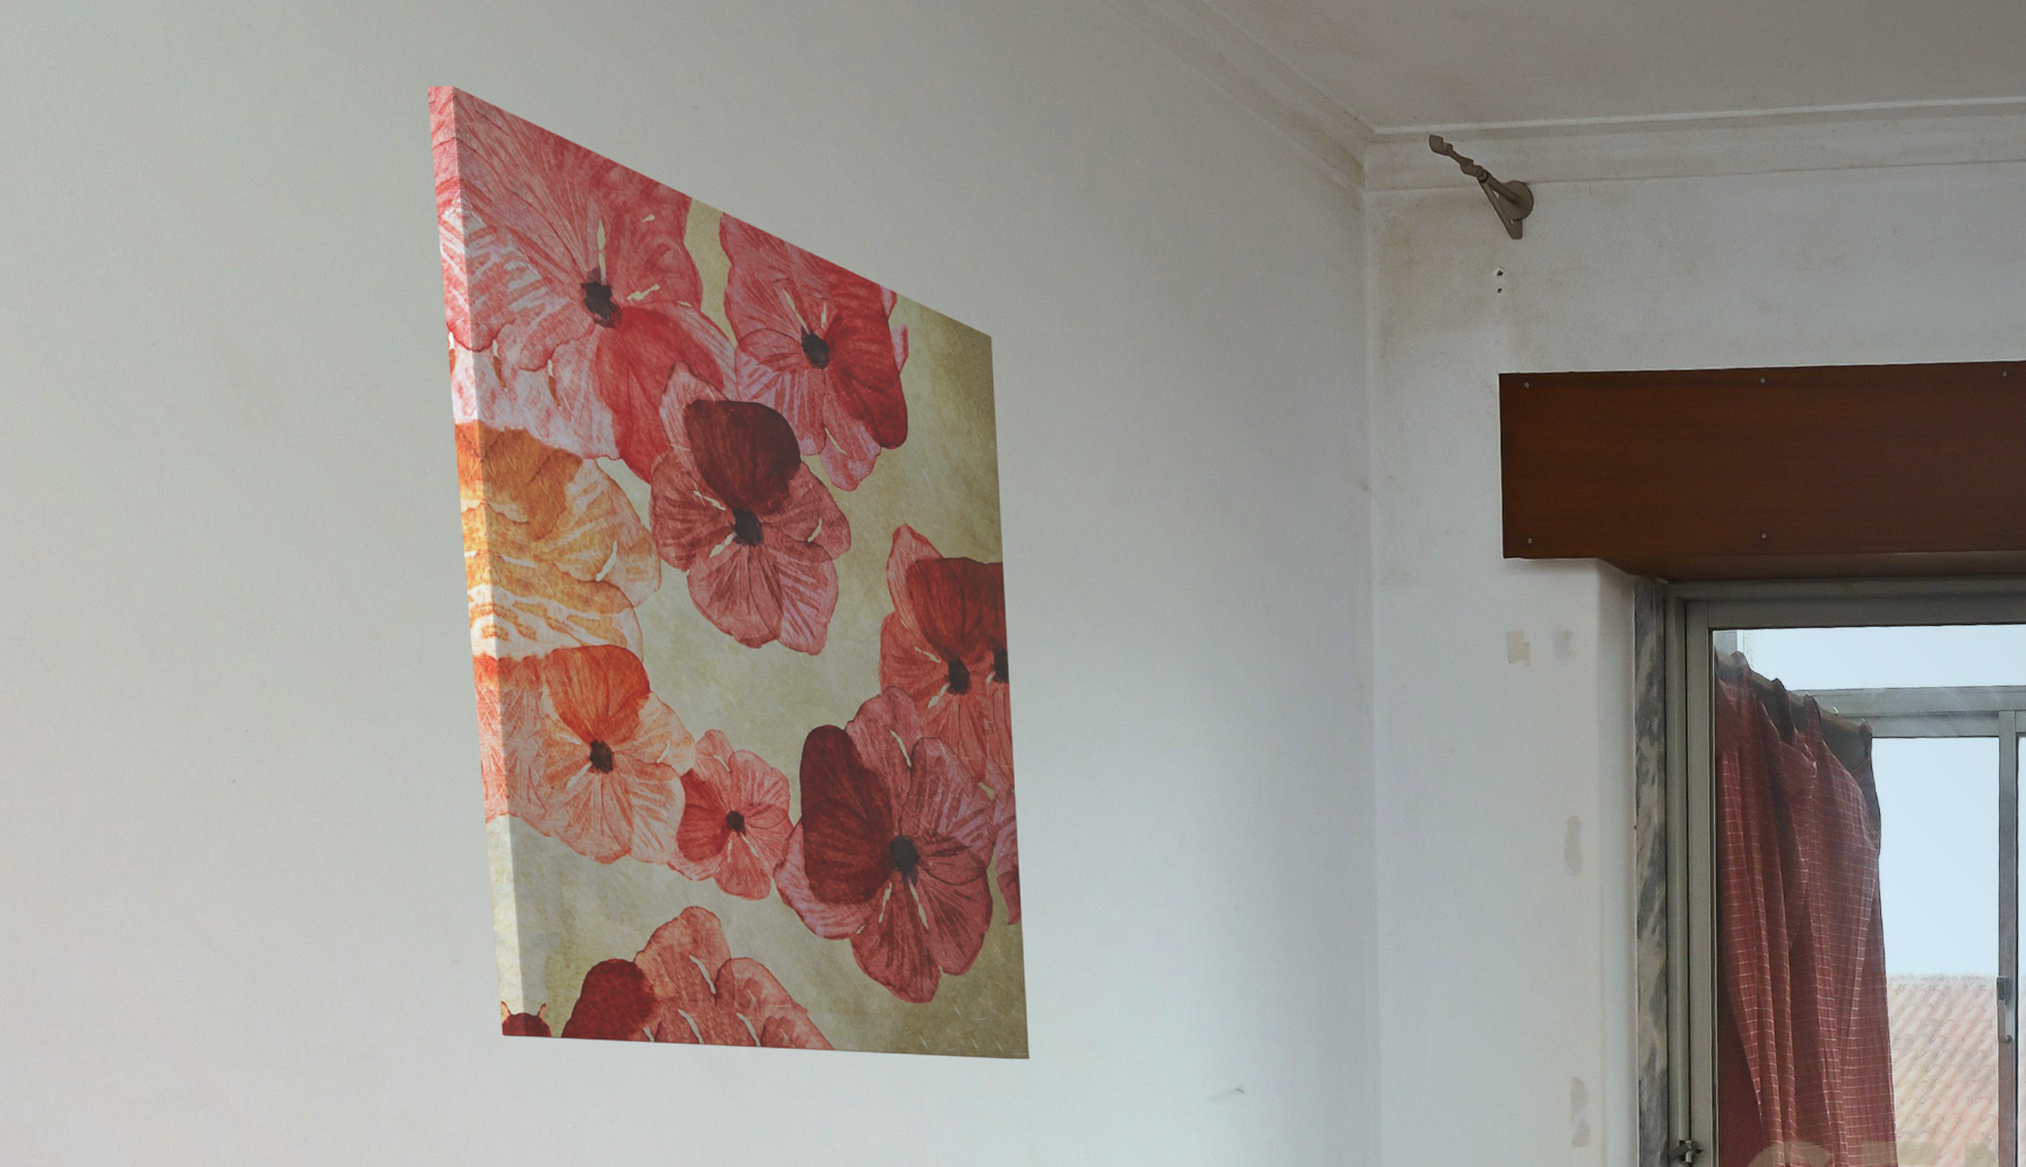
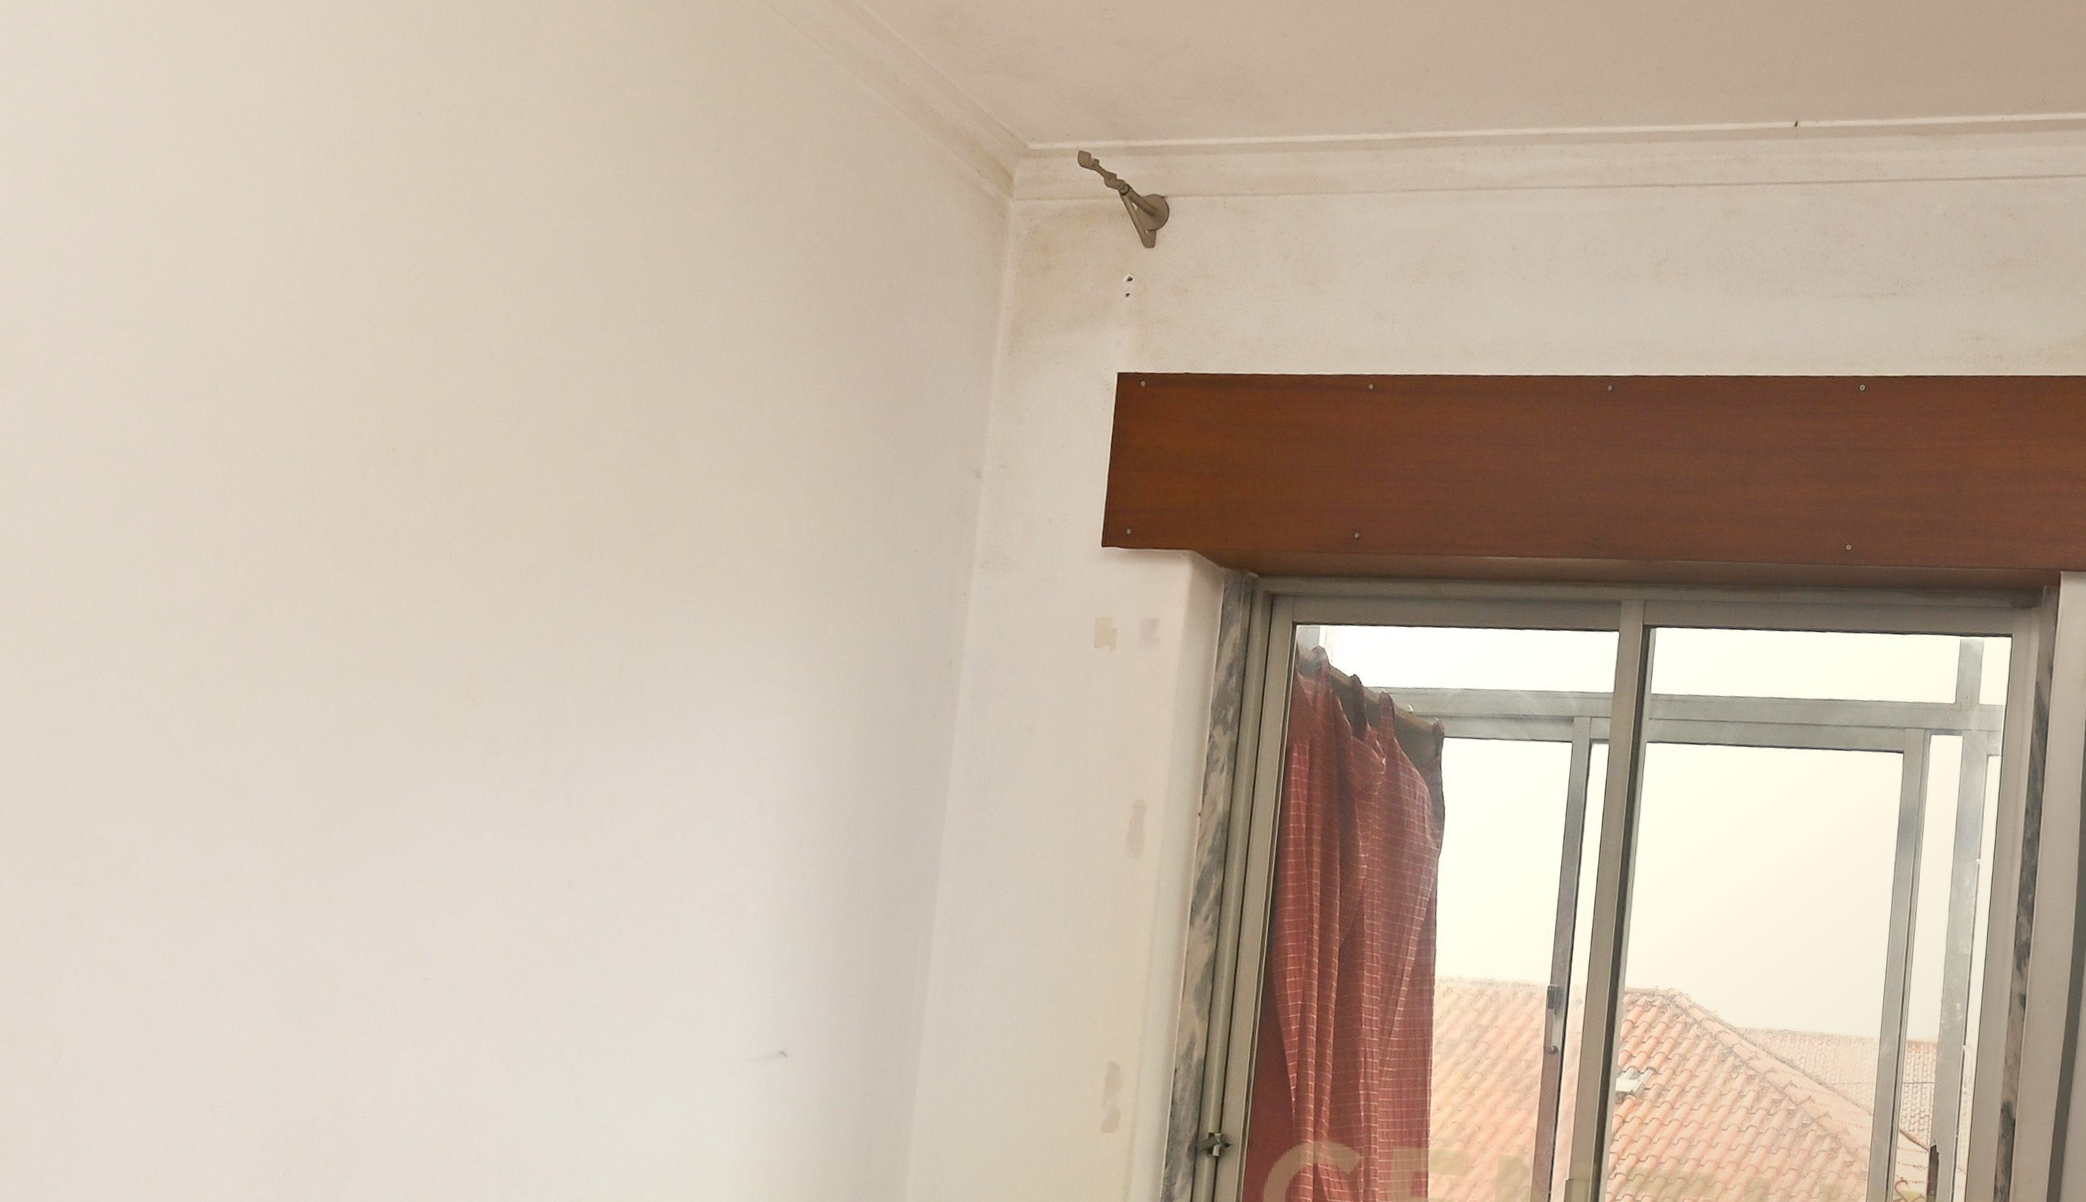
wall art: present [427,85,1030,1060] -> none [107,90,652,1011]

